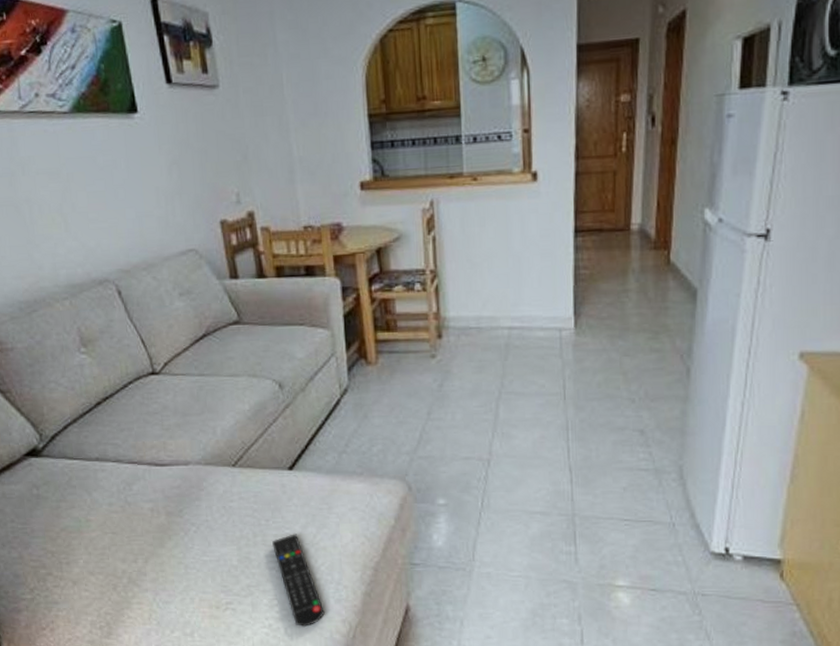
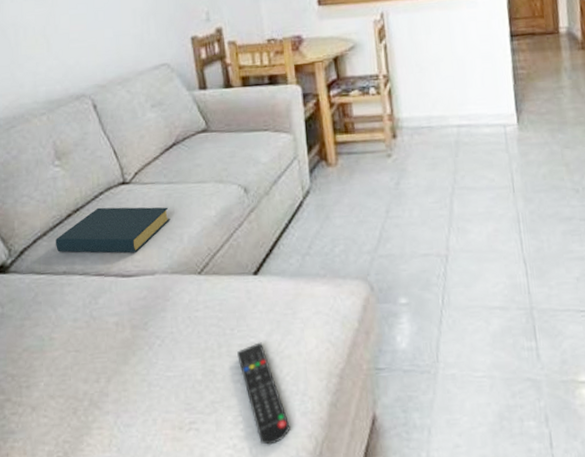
hardback book: none [86,396,203,443] -> present [56,207,170,253]

